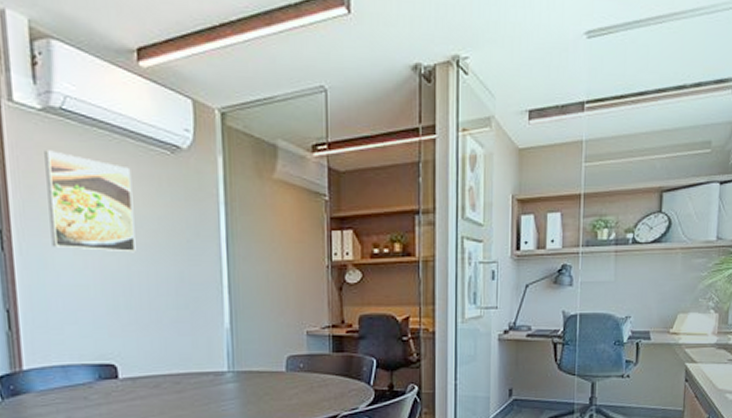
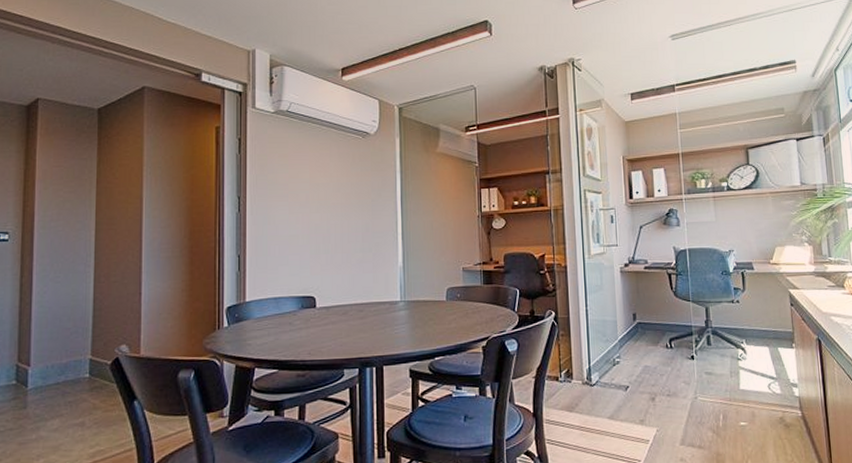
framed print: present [44,150,136,253] -> none [274,140,334,211]

